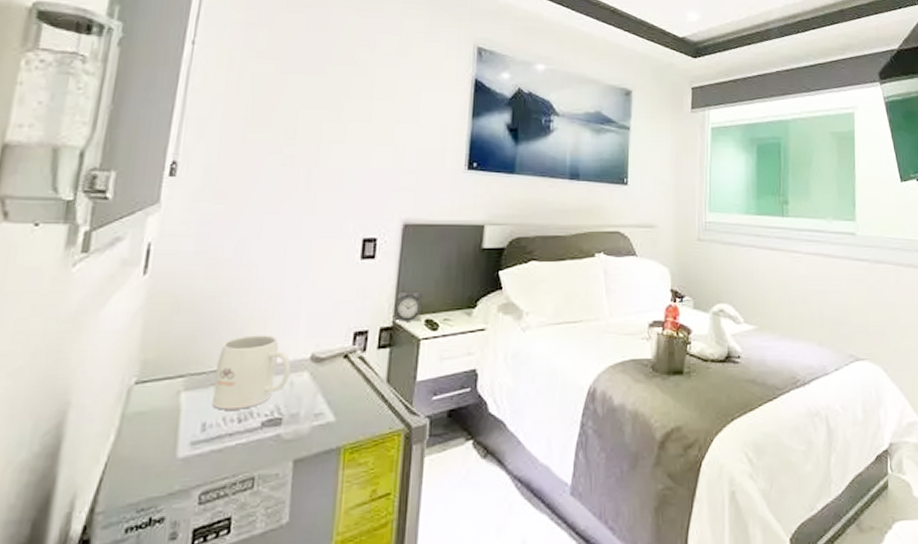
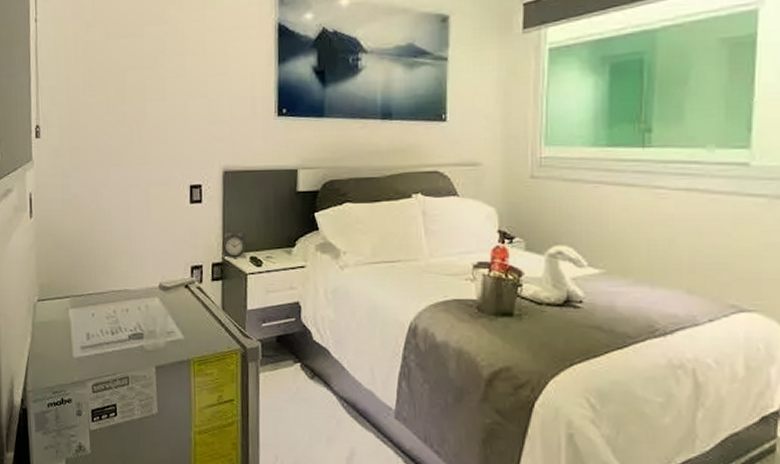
mug: present [212,335,291,410] -> none [90,267,145,325]

